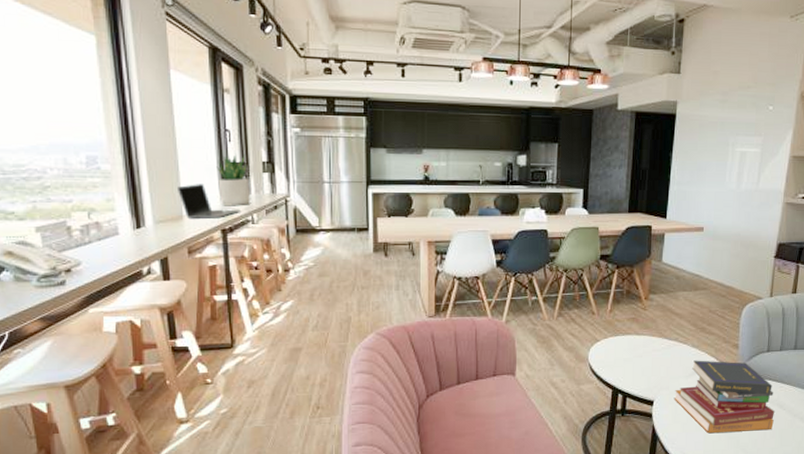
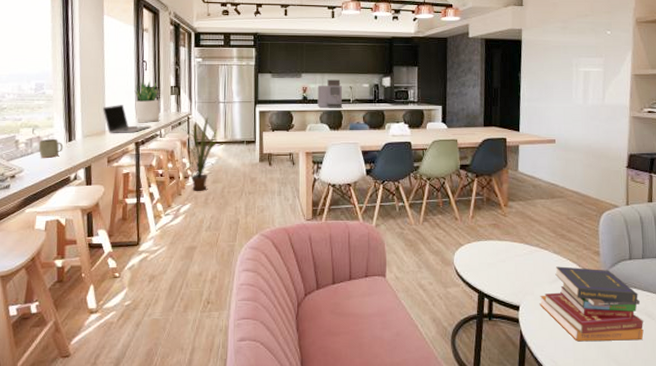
mug: none [98,224,131,248] -> present [38,138,64,158]
house plant: none [278,199,324,286] -> present [182,117,219,191]
coffee machine: none [441,157,471,191] -> present [317,80,343,109]

